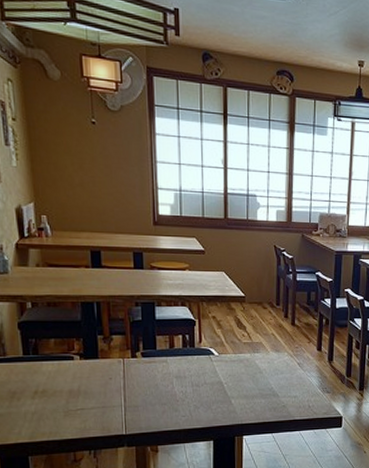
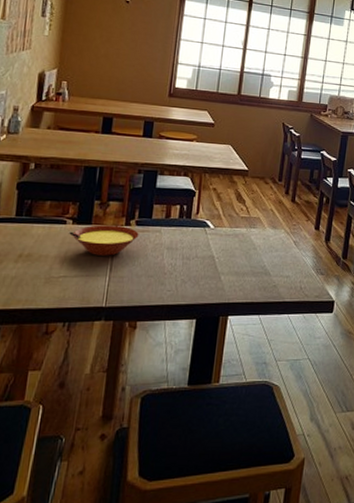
soup bowl: none [77,359,146,388] -> present [68,225,139,256]

